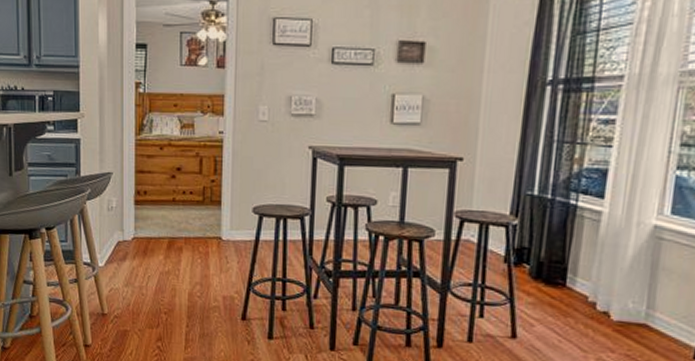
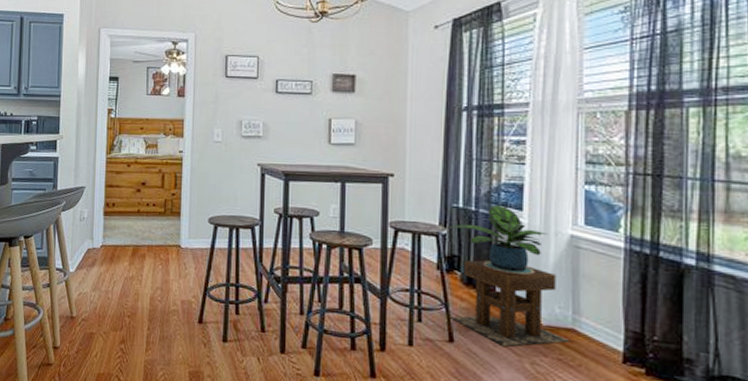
potted plant: none [515,191,641,342] -> present [448,204,571,347]

